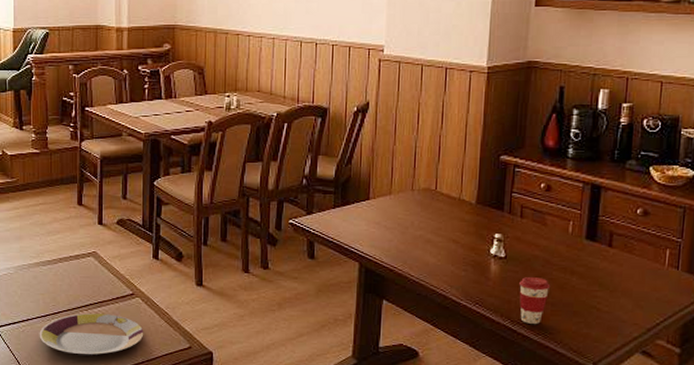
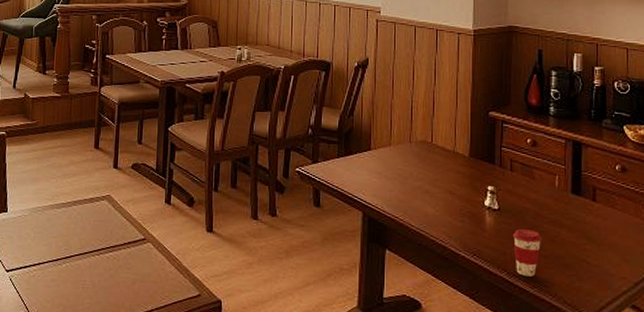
plate: present [39,313,144,357] -> none [49,258,154,304]

